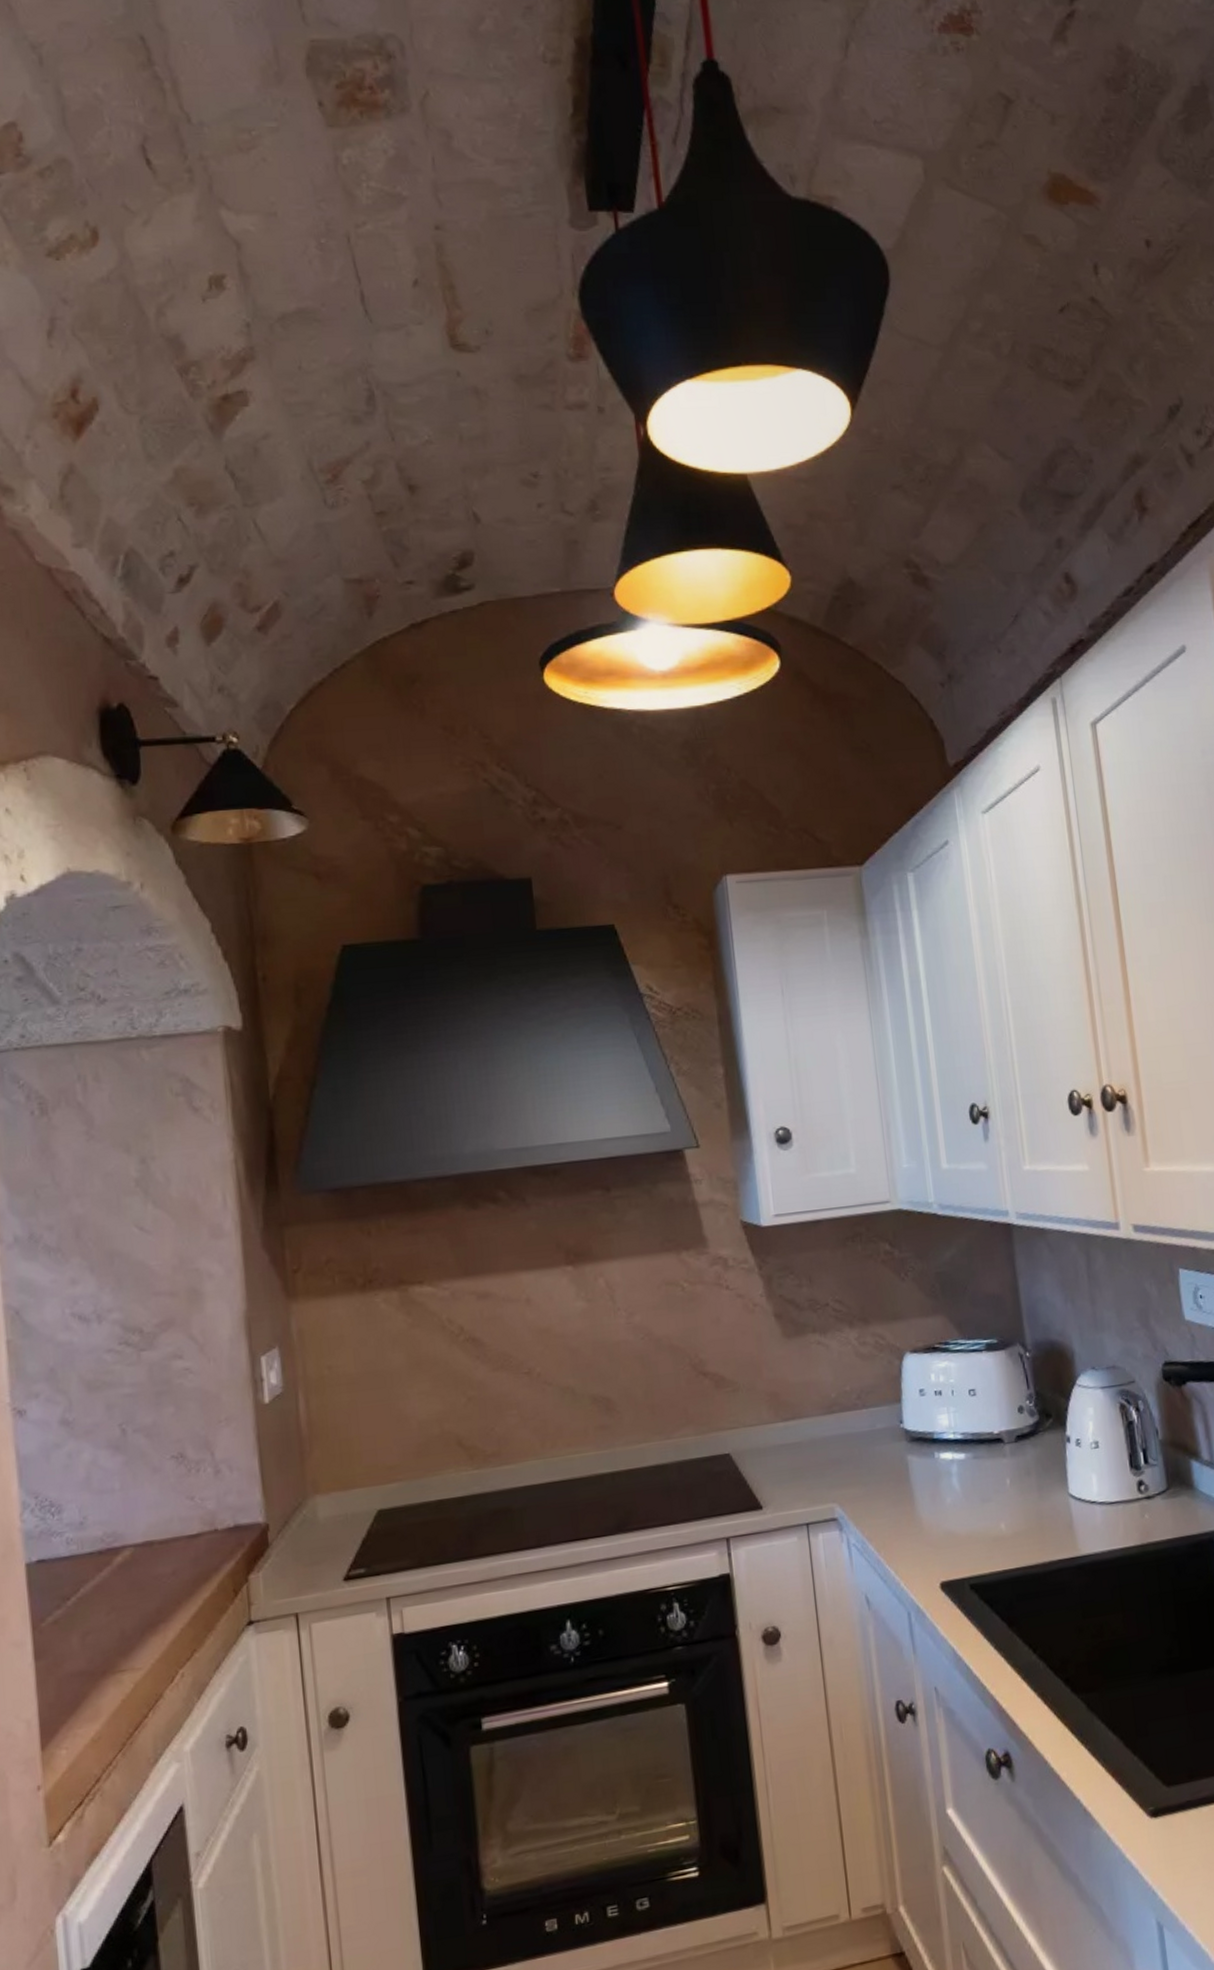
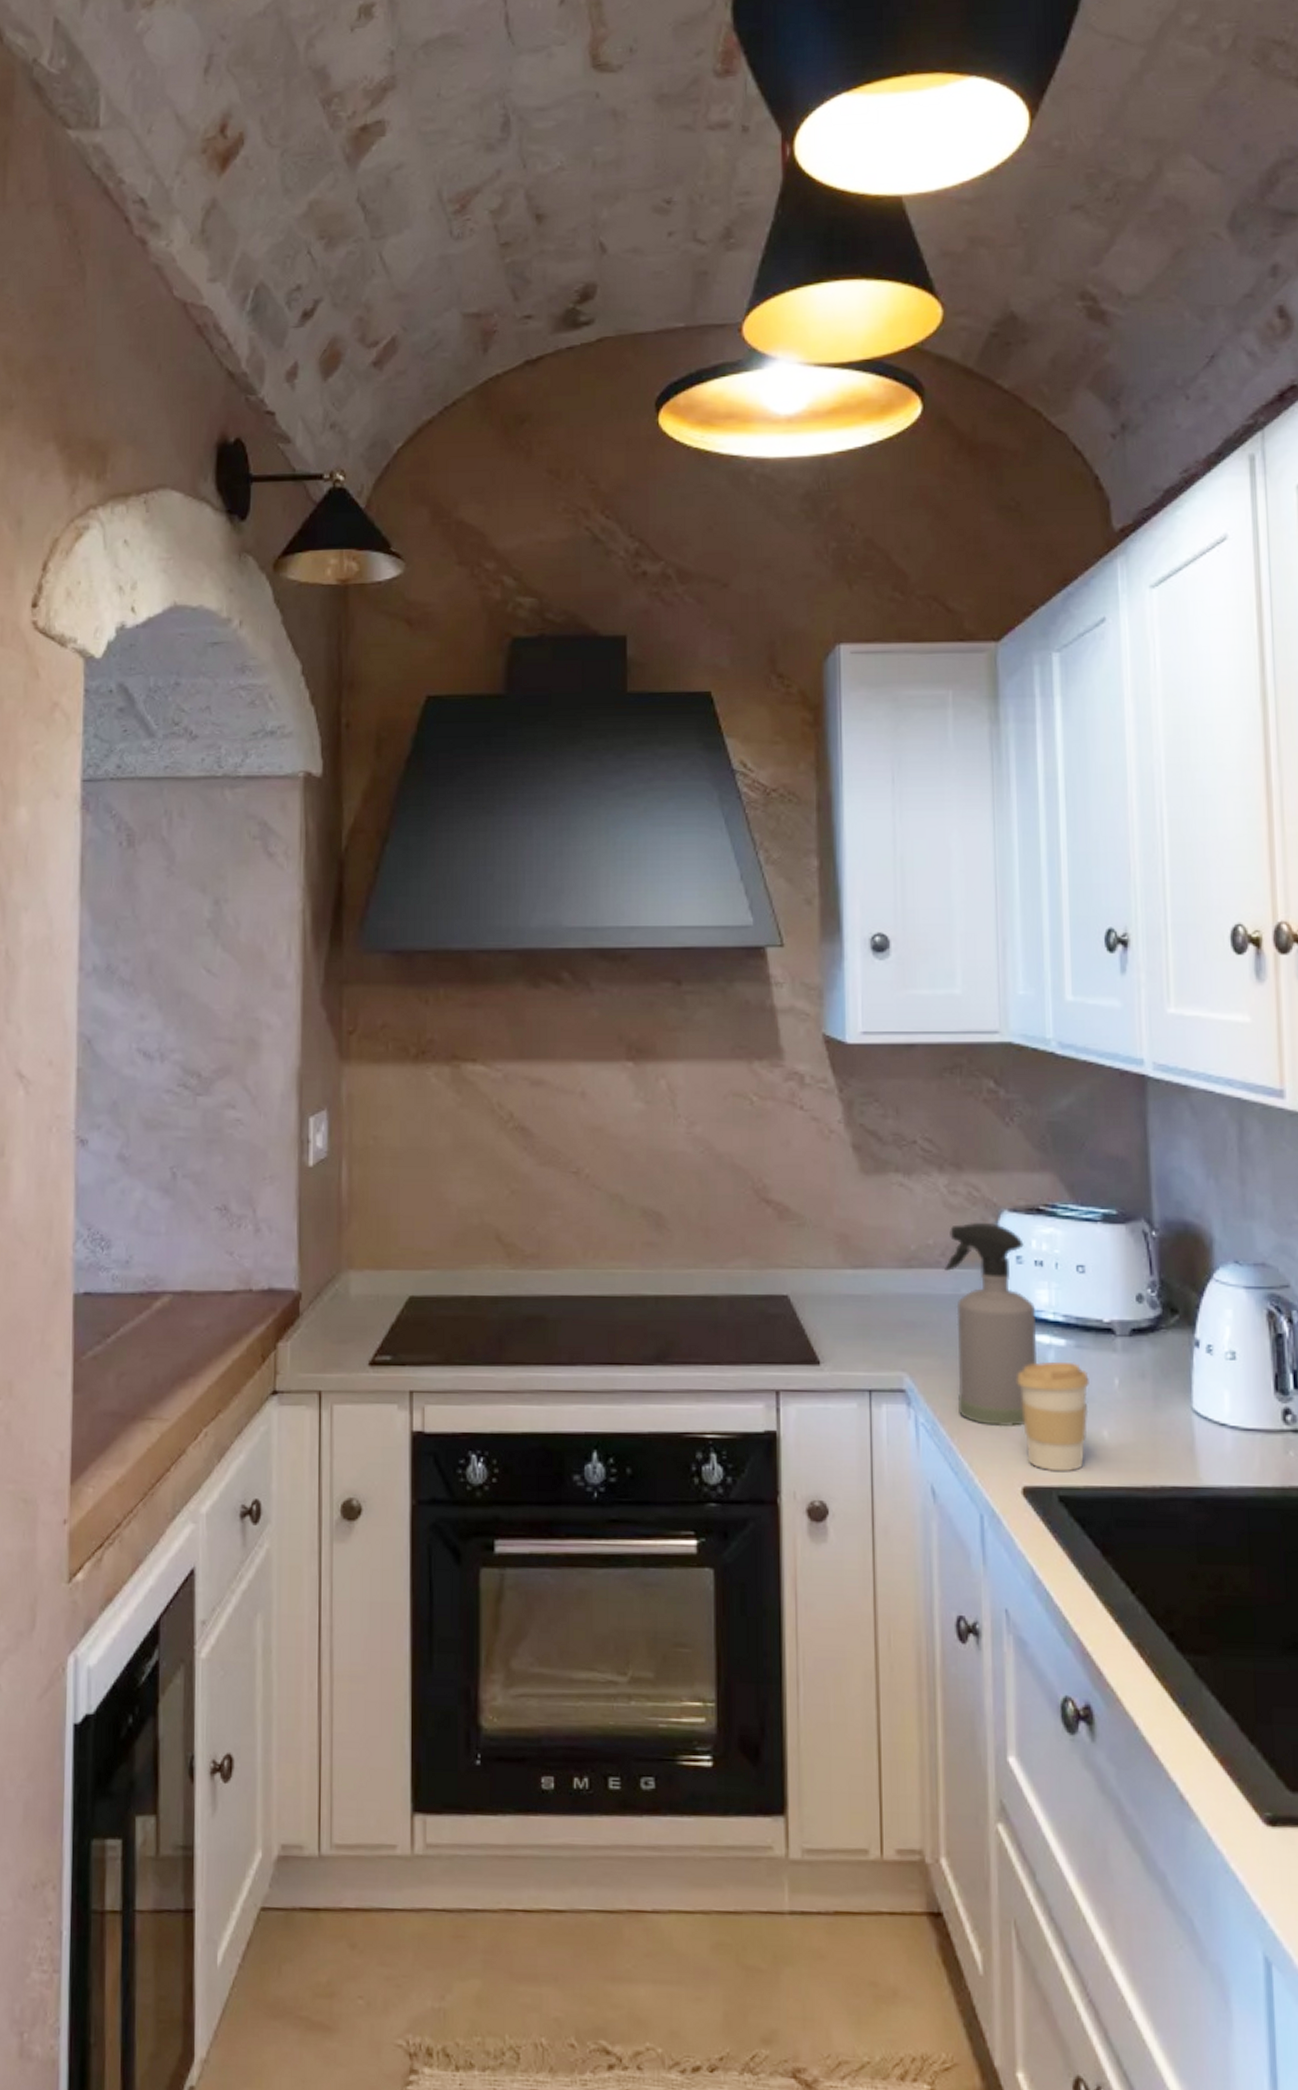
spray bottle: none [861,1365,943,1536] -> present [945,1223,1037,1427]
coffee cup: none [928,1472,988,1565] -> present [1017,1361,1089,1472]

